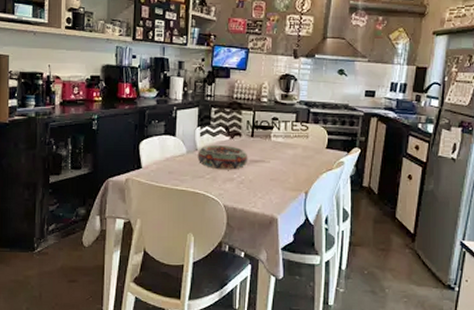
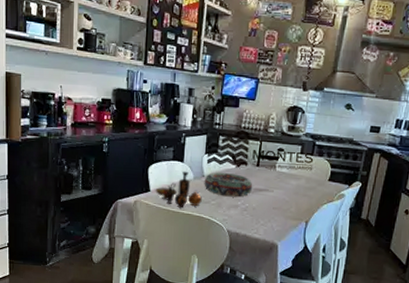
vase: none [147,145,196,183] -> present [155,171,202,207]

